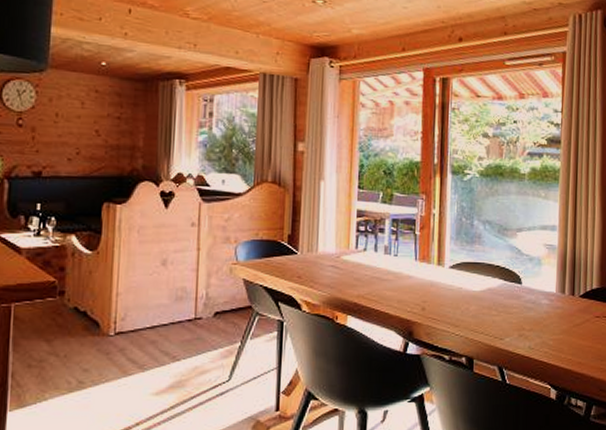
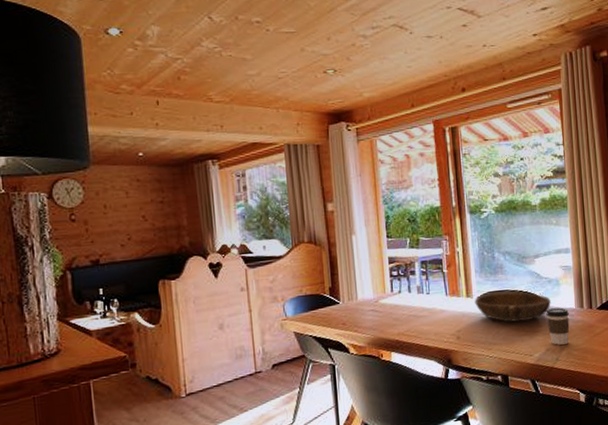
bowl: none [446,265,530,301] -> present [474,292,551,323]
coffee cup: none [523,290,549,333] -> present [546,307,570,346]

